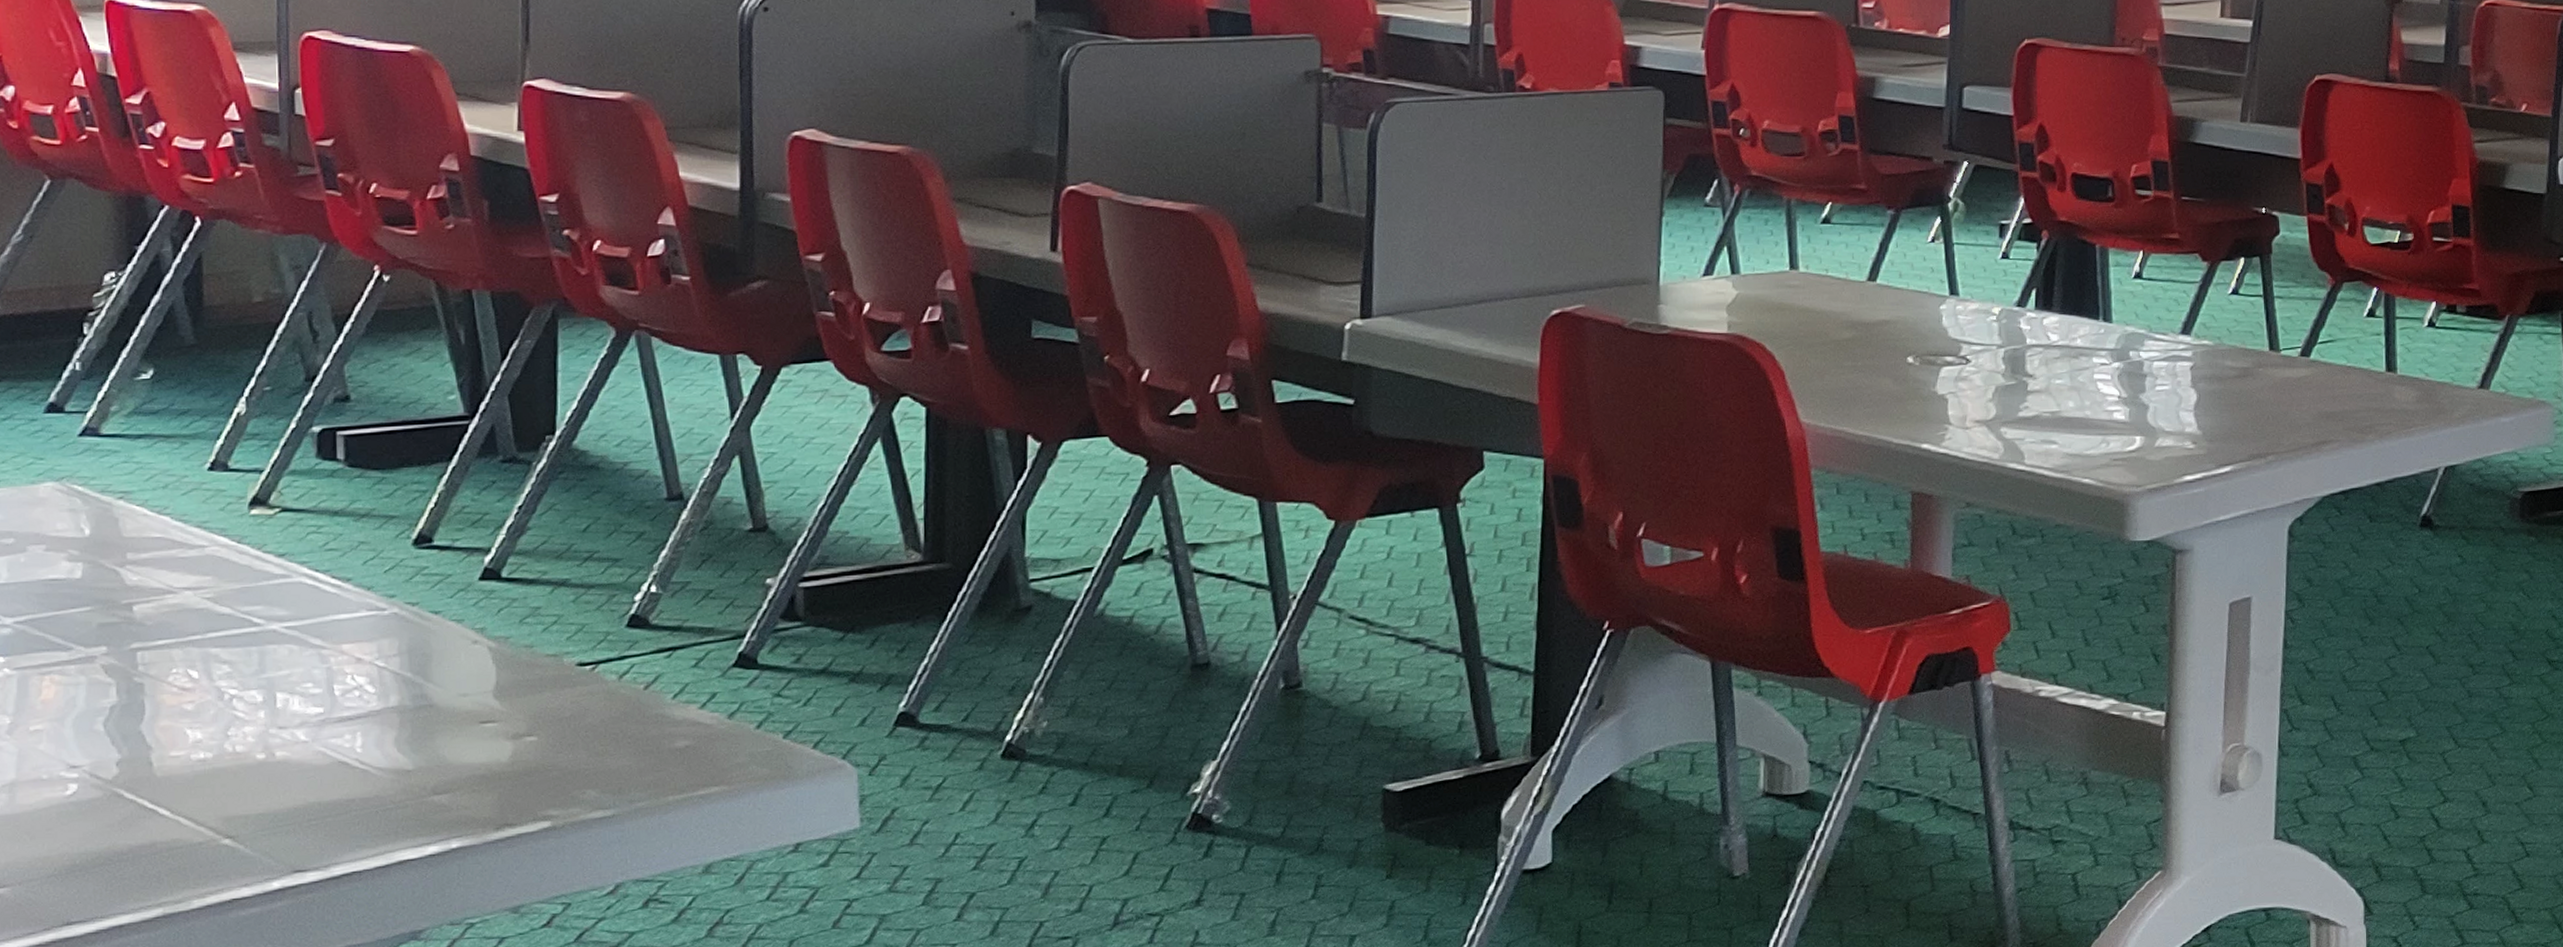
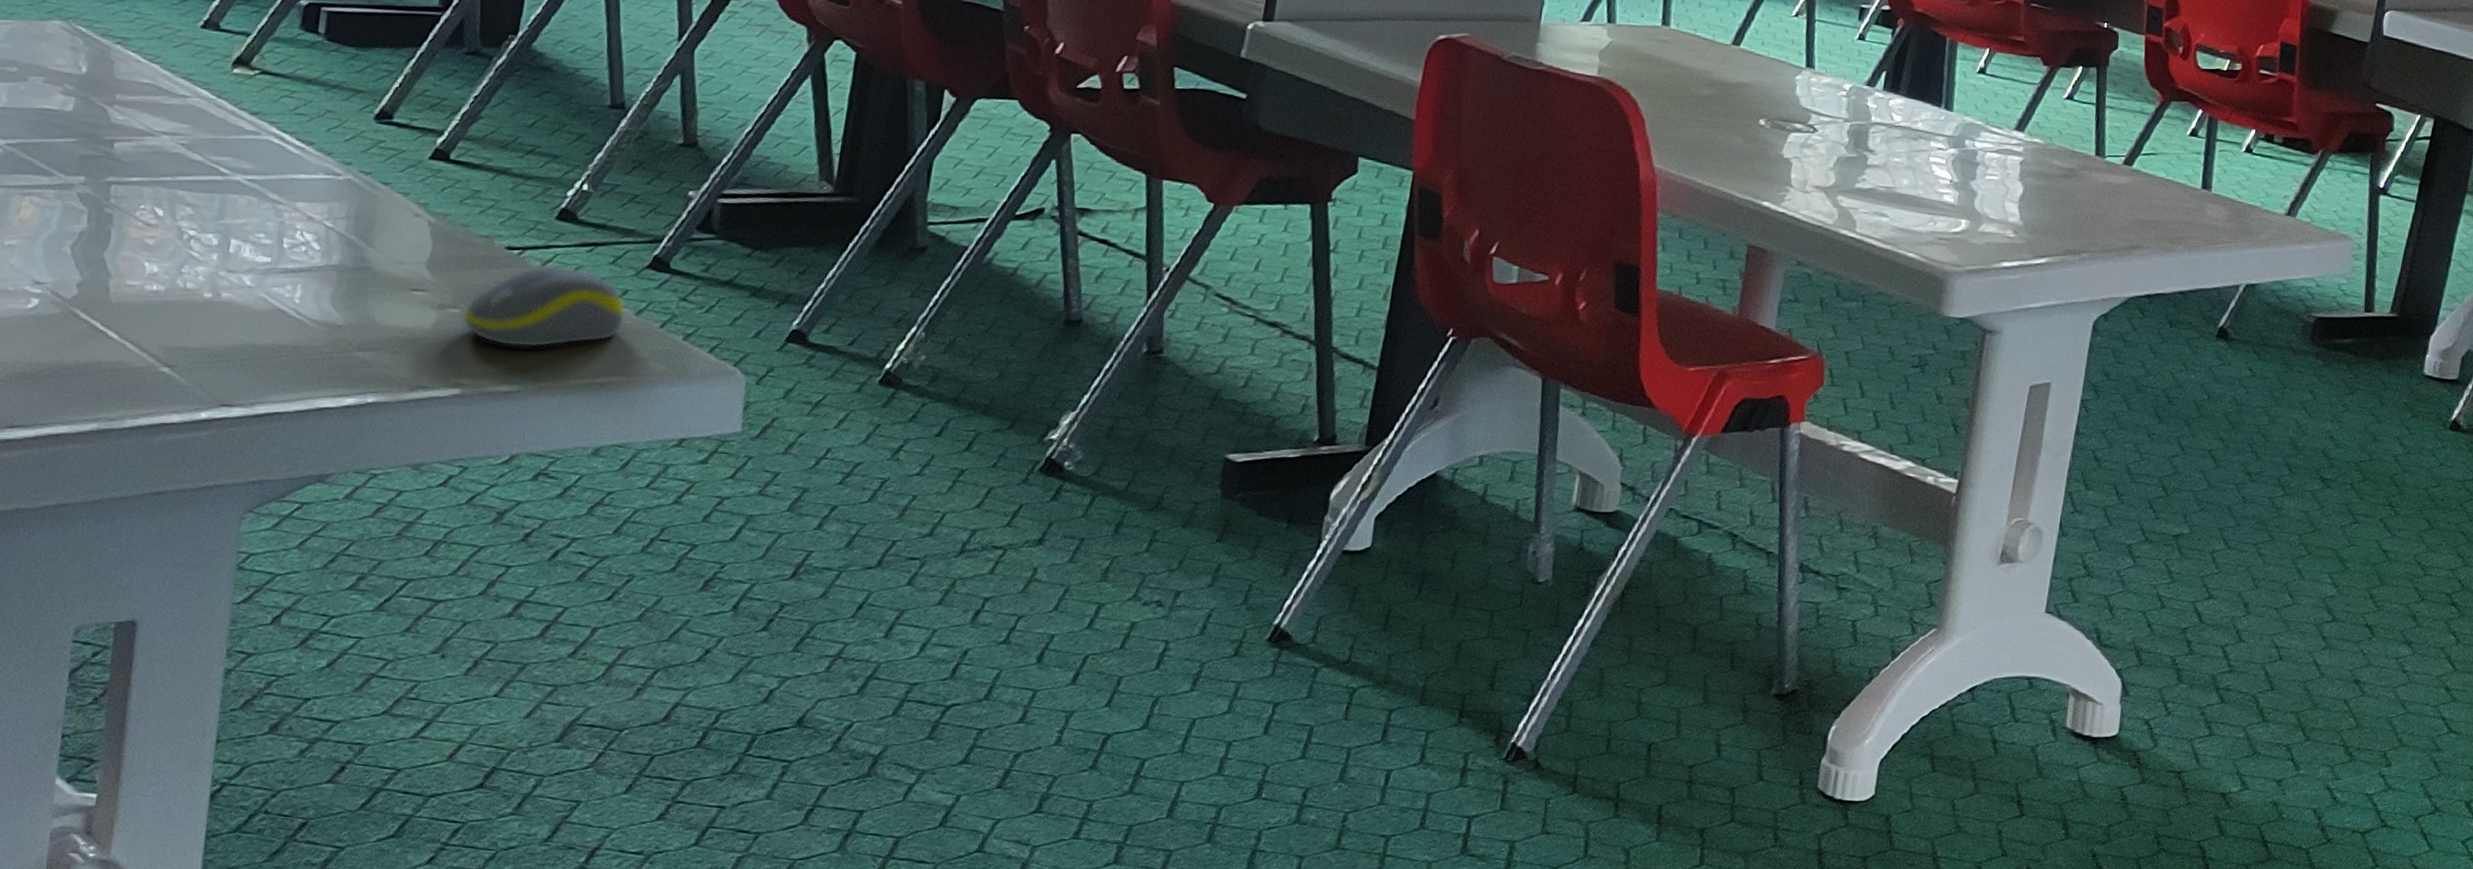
computer mouse: none [540,675,718,770] -> present [462,264,627,349]

